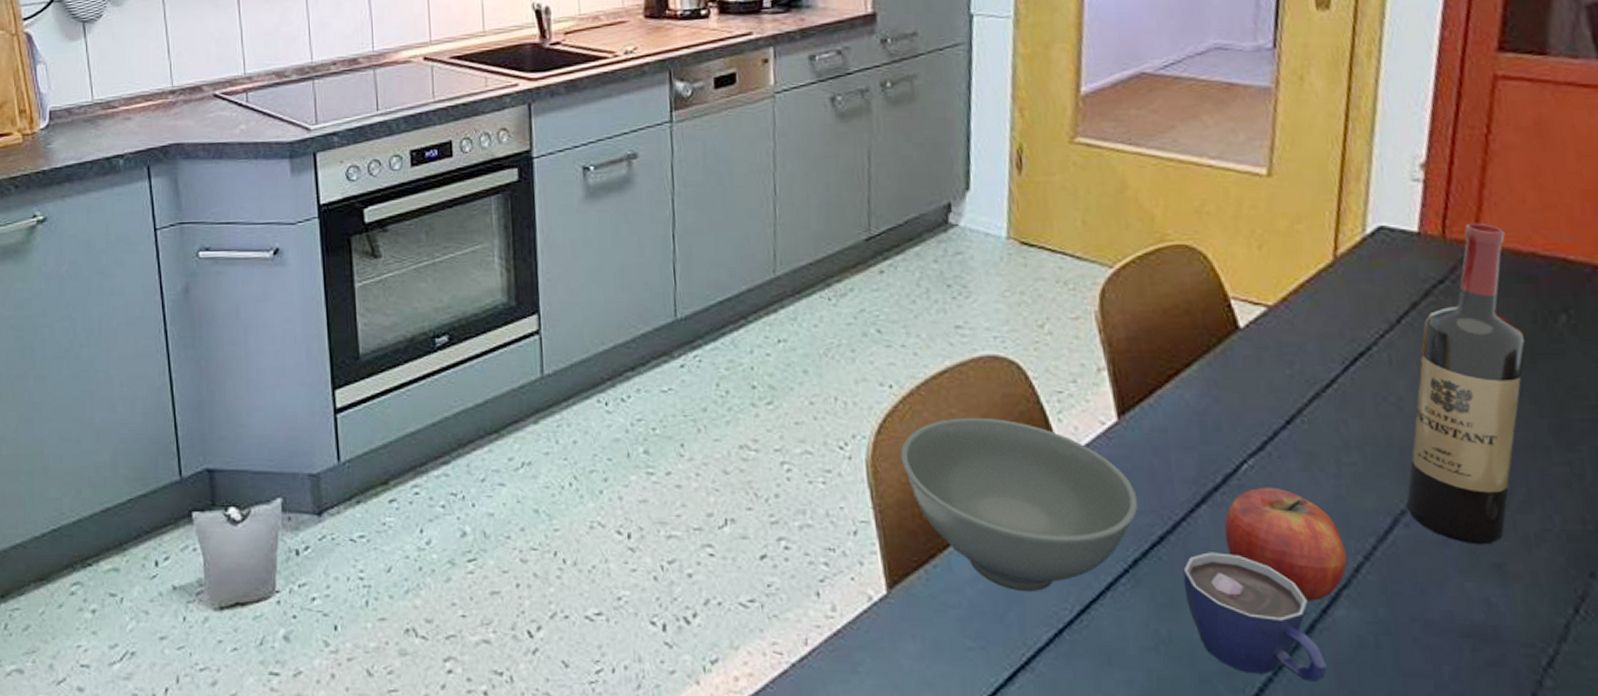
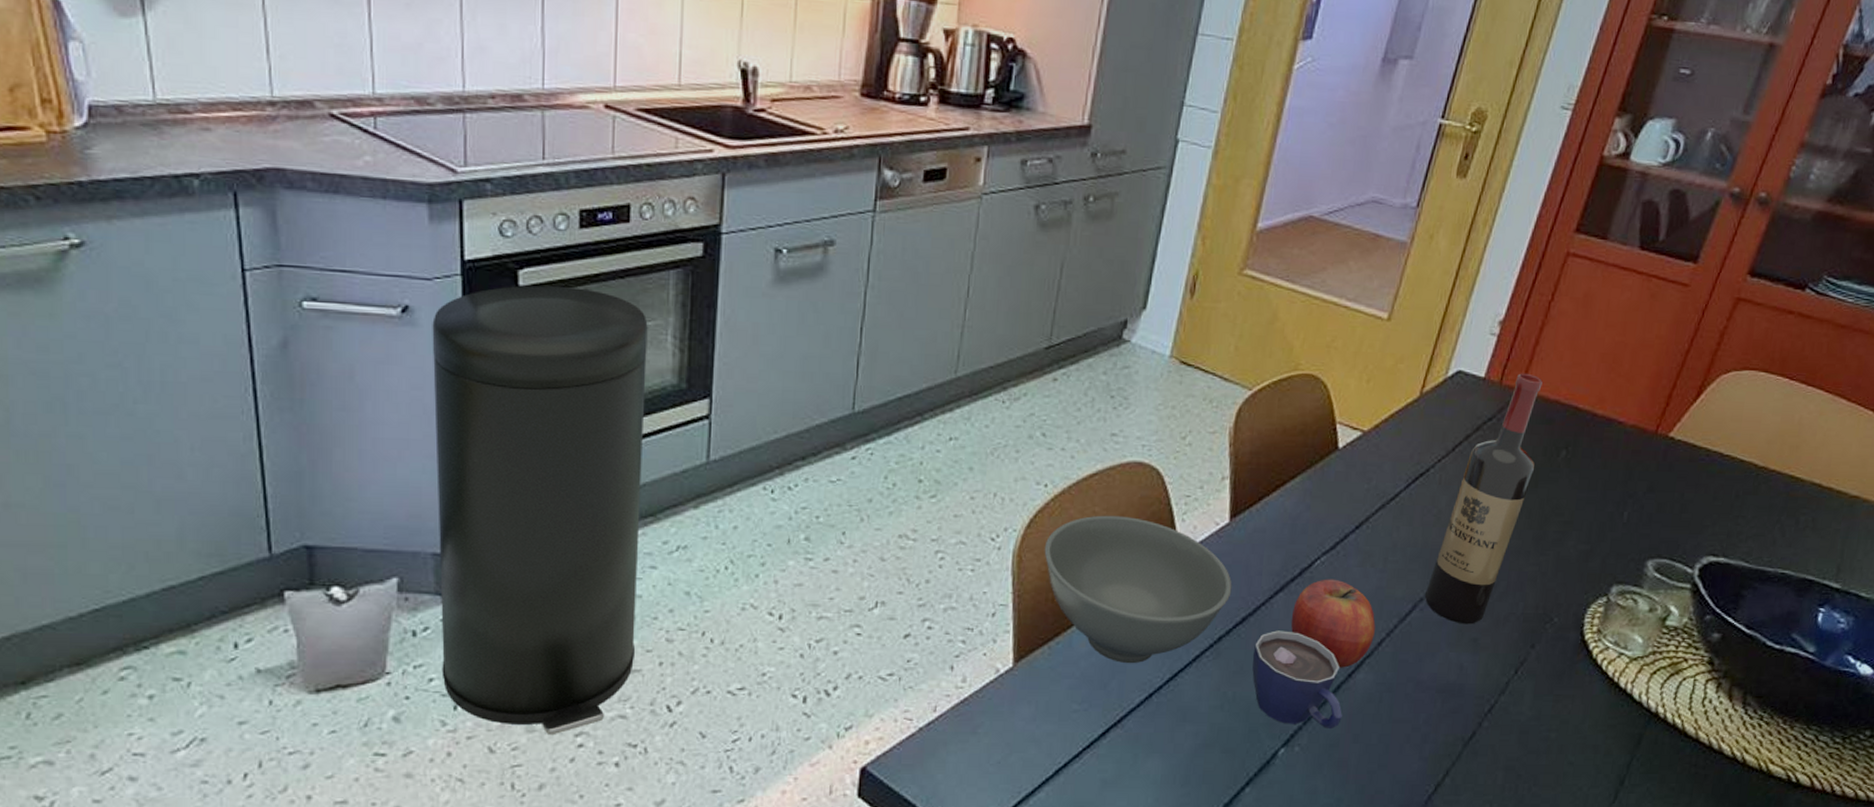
pedal bin: none [298,219,492,660] -> present [432,285,648,736]

